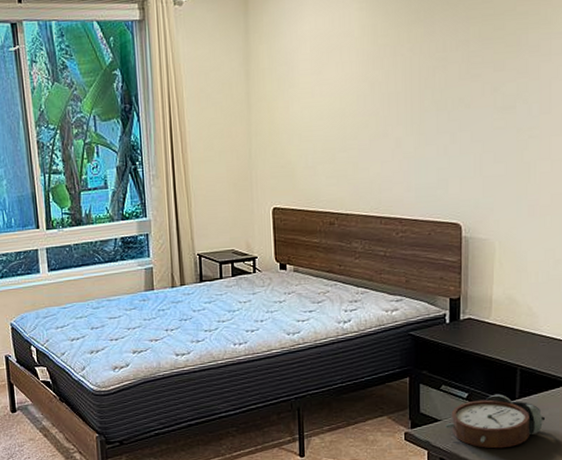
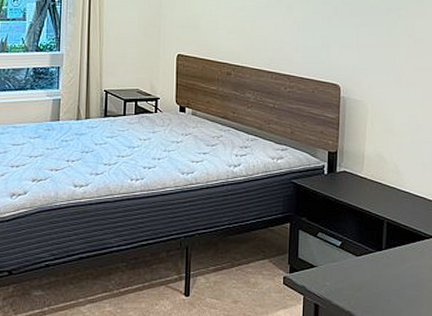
alarm clock: present [446,394,546,449] -> none [320,244,408,297]

